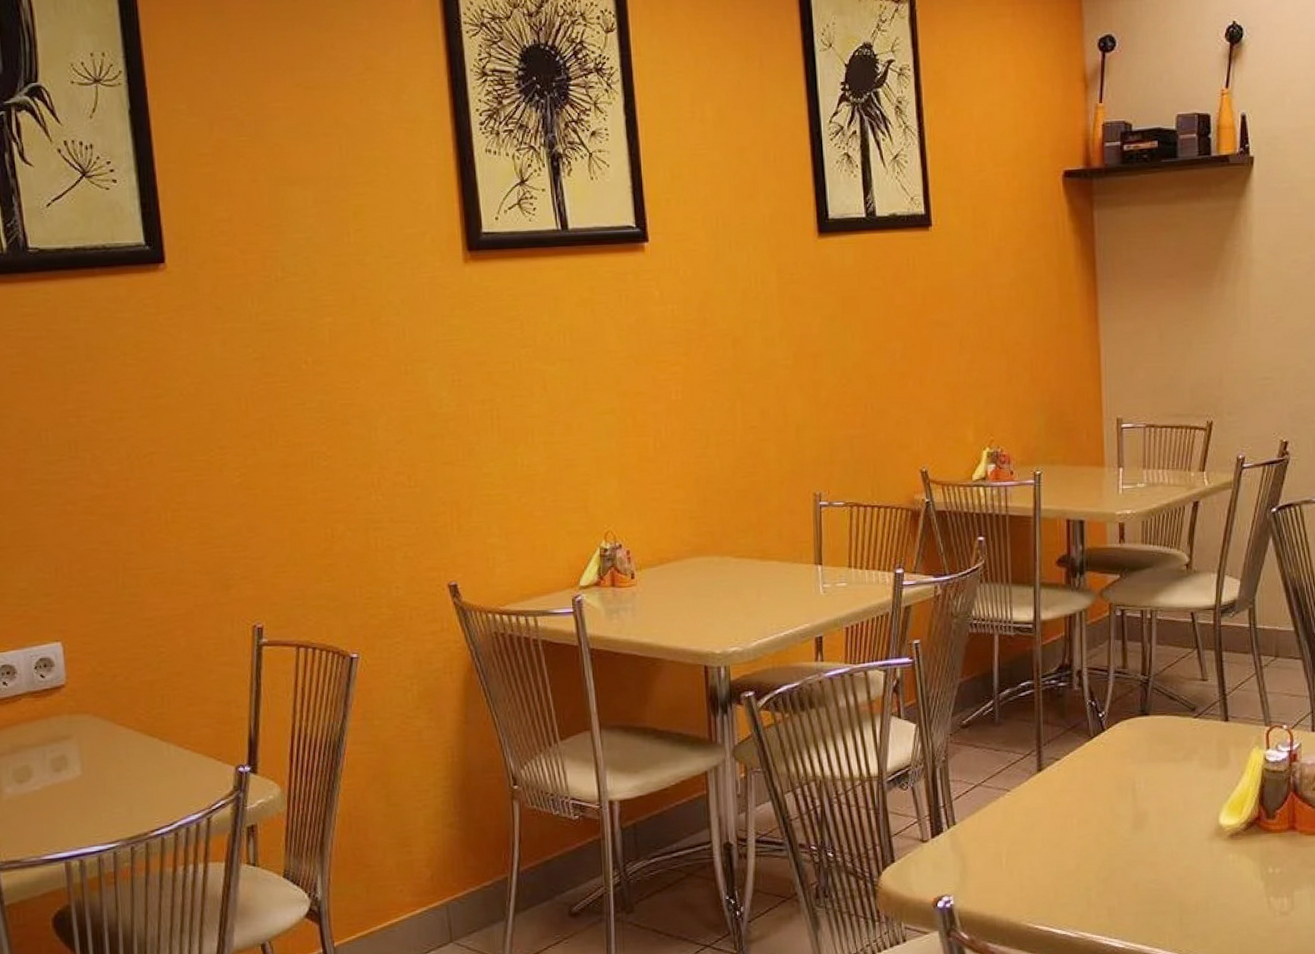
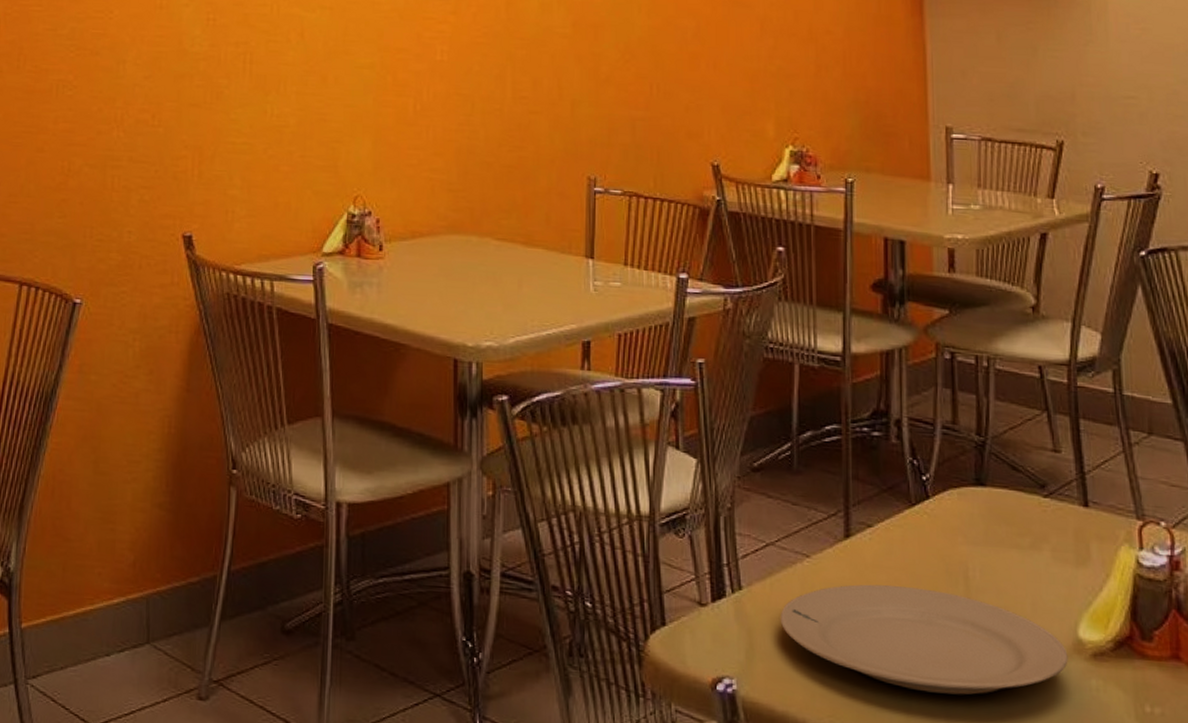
plate: none [987,803,1212,884] -> present [780,584,1068,695]

